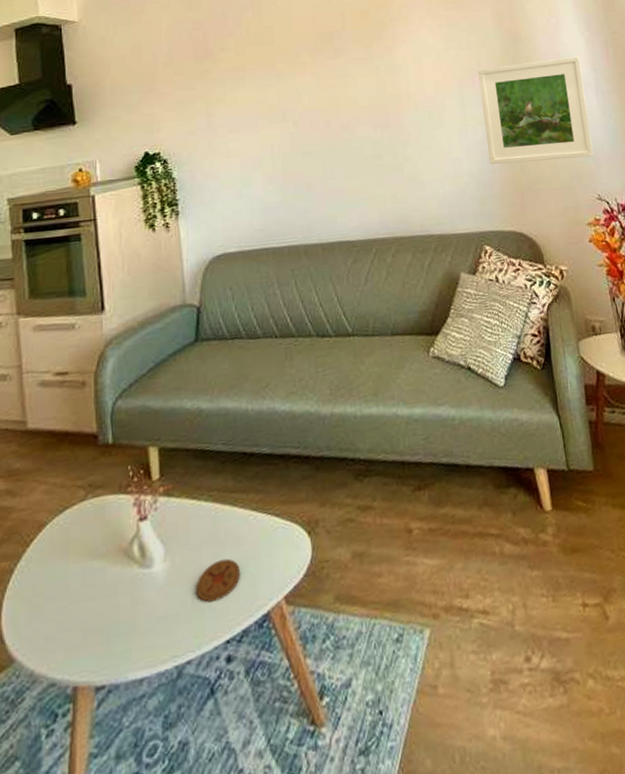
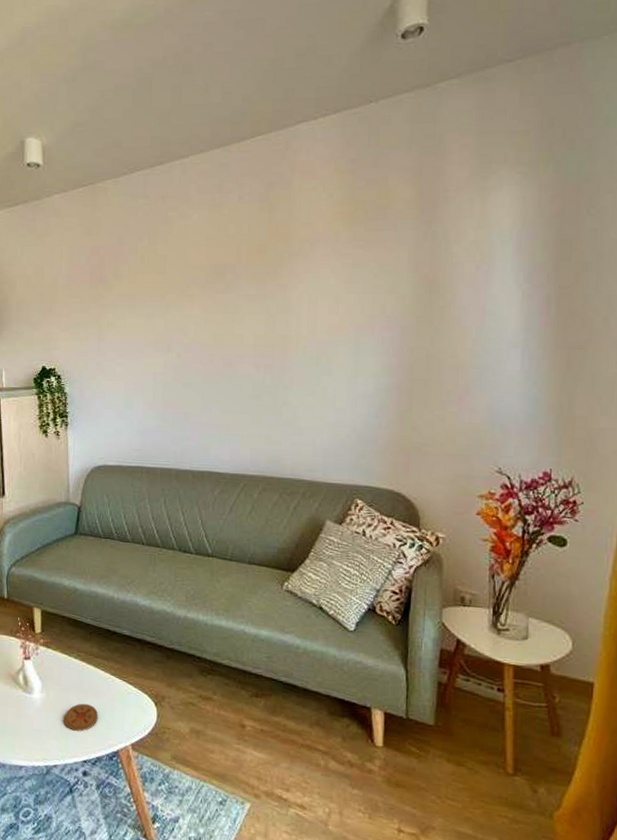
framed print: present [477,56,594,164] -> none [377,312,510,426]

